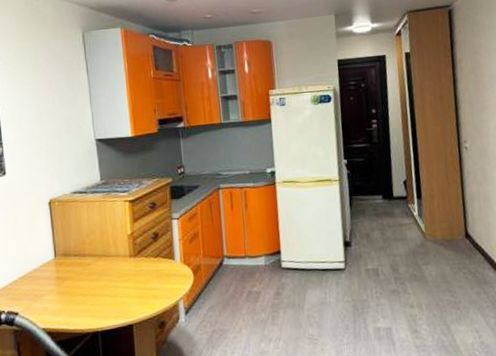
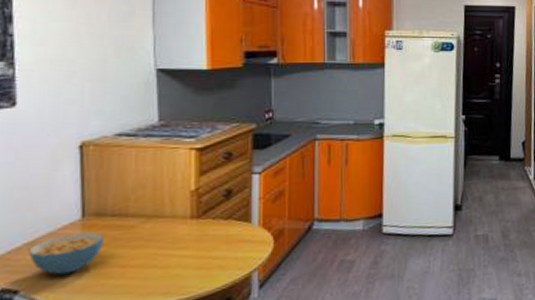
cereal bowl: none [22,268,70,302] -> present [28,232,104,275]

